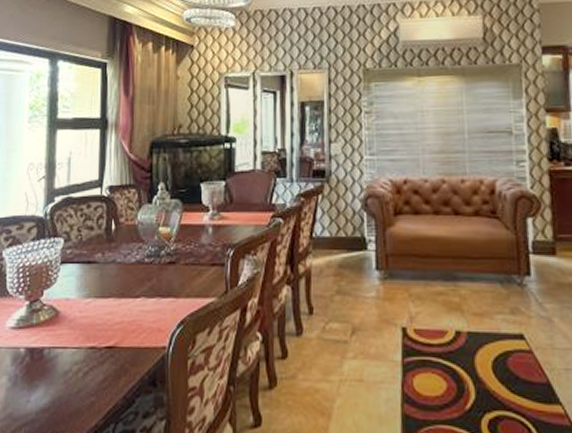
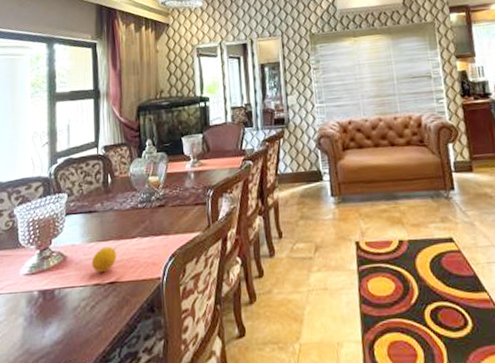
fruit: none [87,304,117,335] -> present [92,246,117,273]

